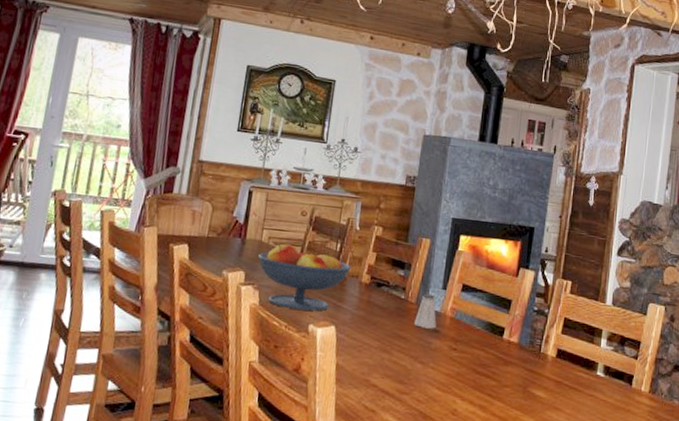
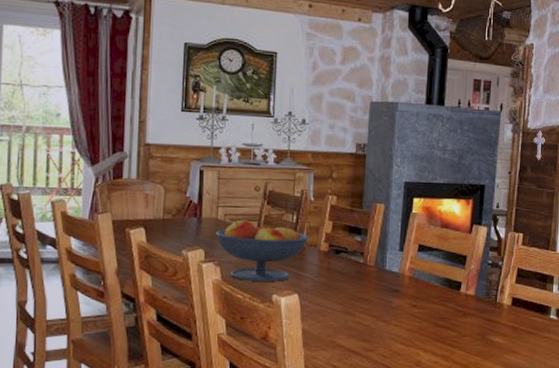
saltshaker: present [414,293,437,329] -> none [374,256,396,289]

